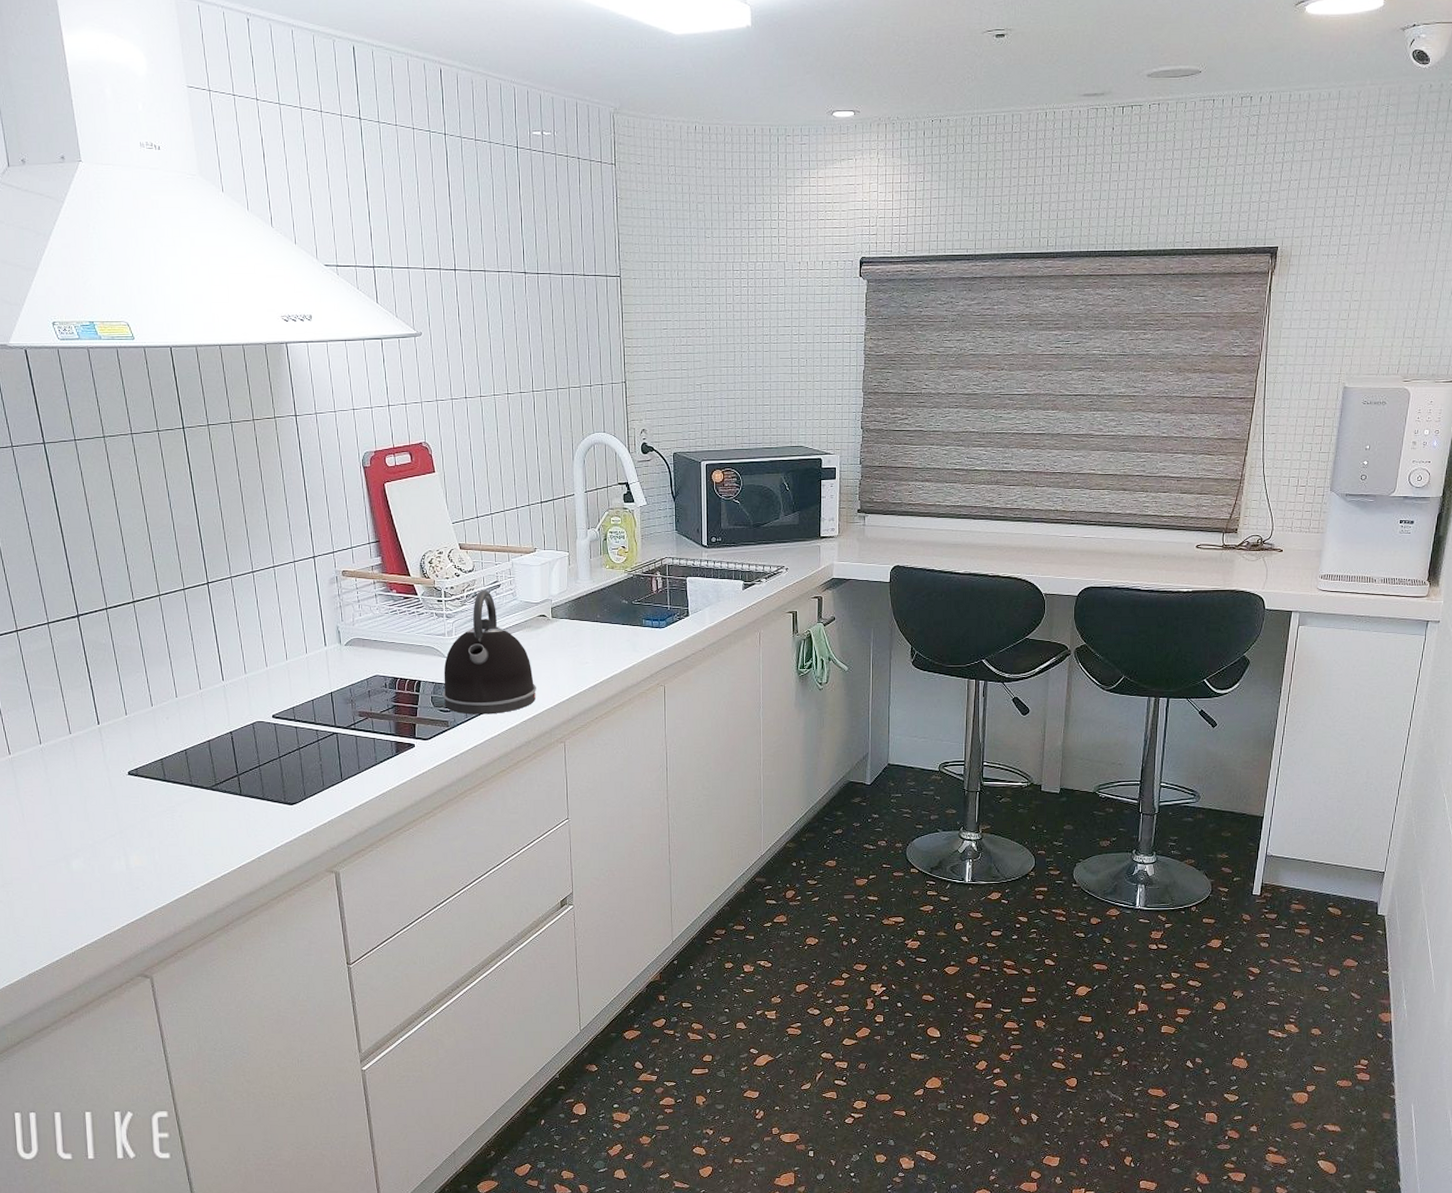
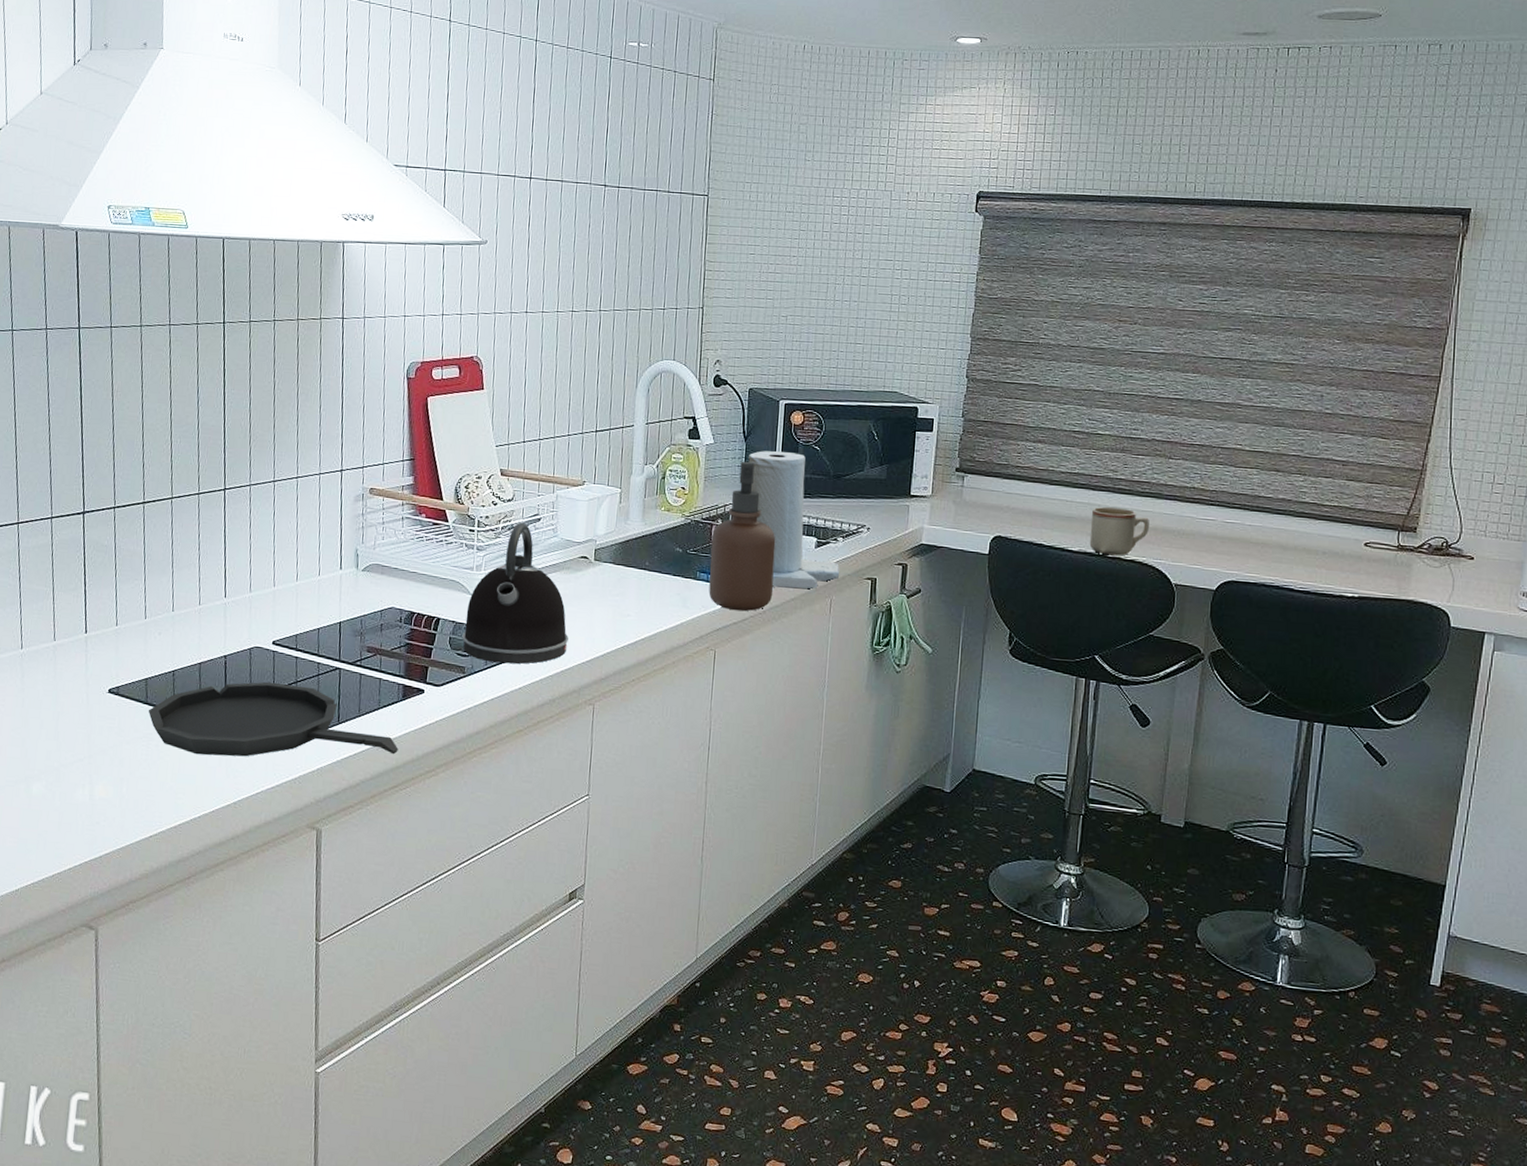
frying pan: none [168,751,398,820] -> present [149,682,398,757]
soap dispenser: none [652,518,709,650] -> present [709,461,776,611]
paper towel: none [678,508,765,627] -> present [748,450,839,589]
mug: none [973,532,1021,574] -> present [1089,506,1149,556]

